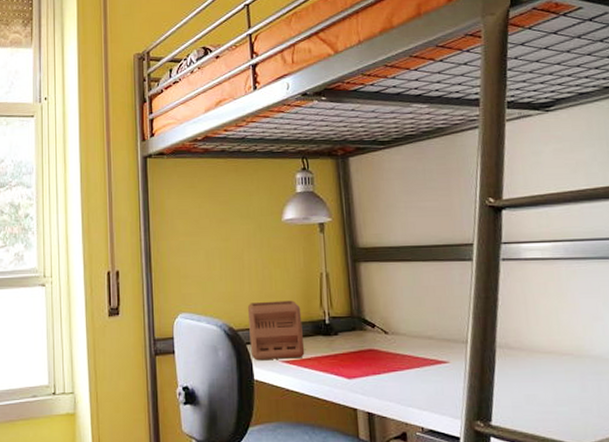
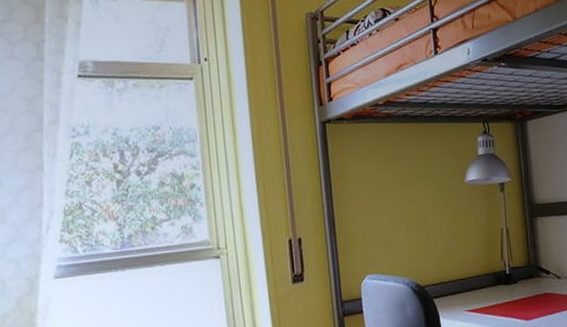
desk organizer: present [247,300,305,361] -> none [433,255,488,312]

